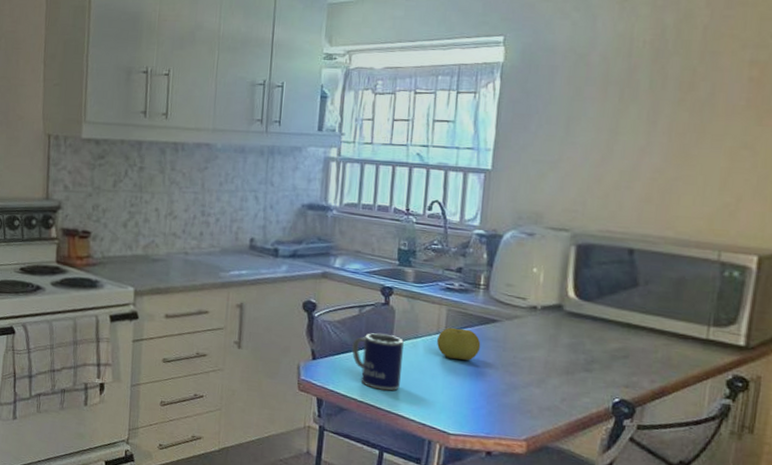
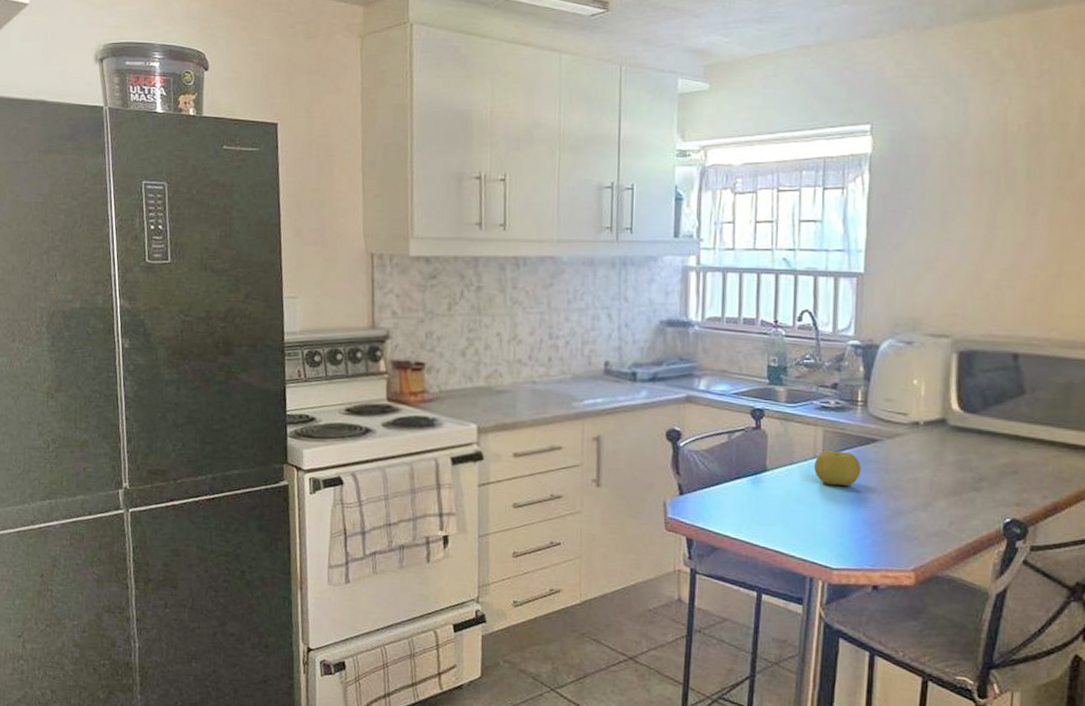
mug: present [352,333,404,391] -> none [722,461,778,525]

